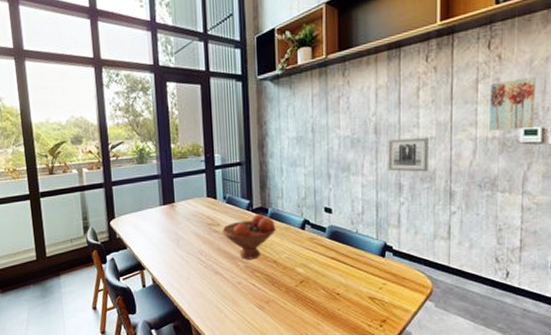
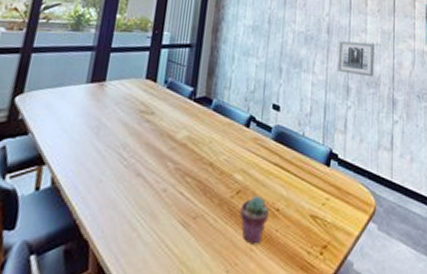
fruit bowl: present [222,214,276,260] -> none [155,104,218,160]
potted succulent: none [305,284,330,320] -> present [240,195,269,244]

